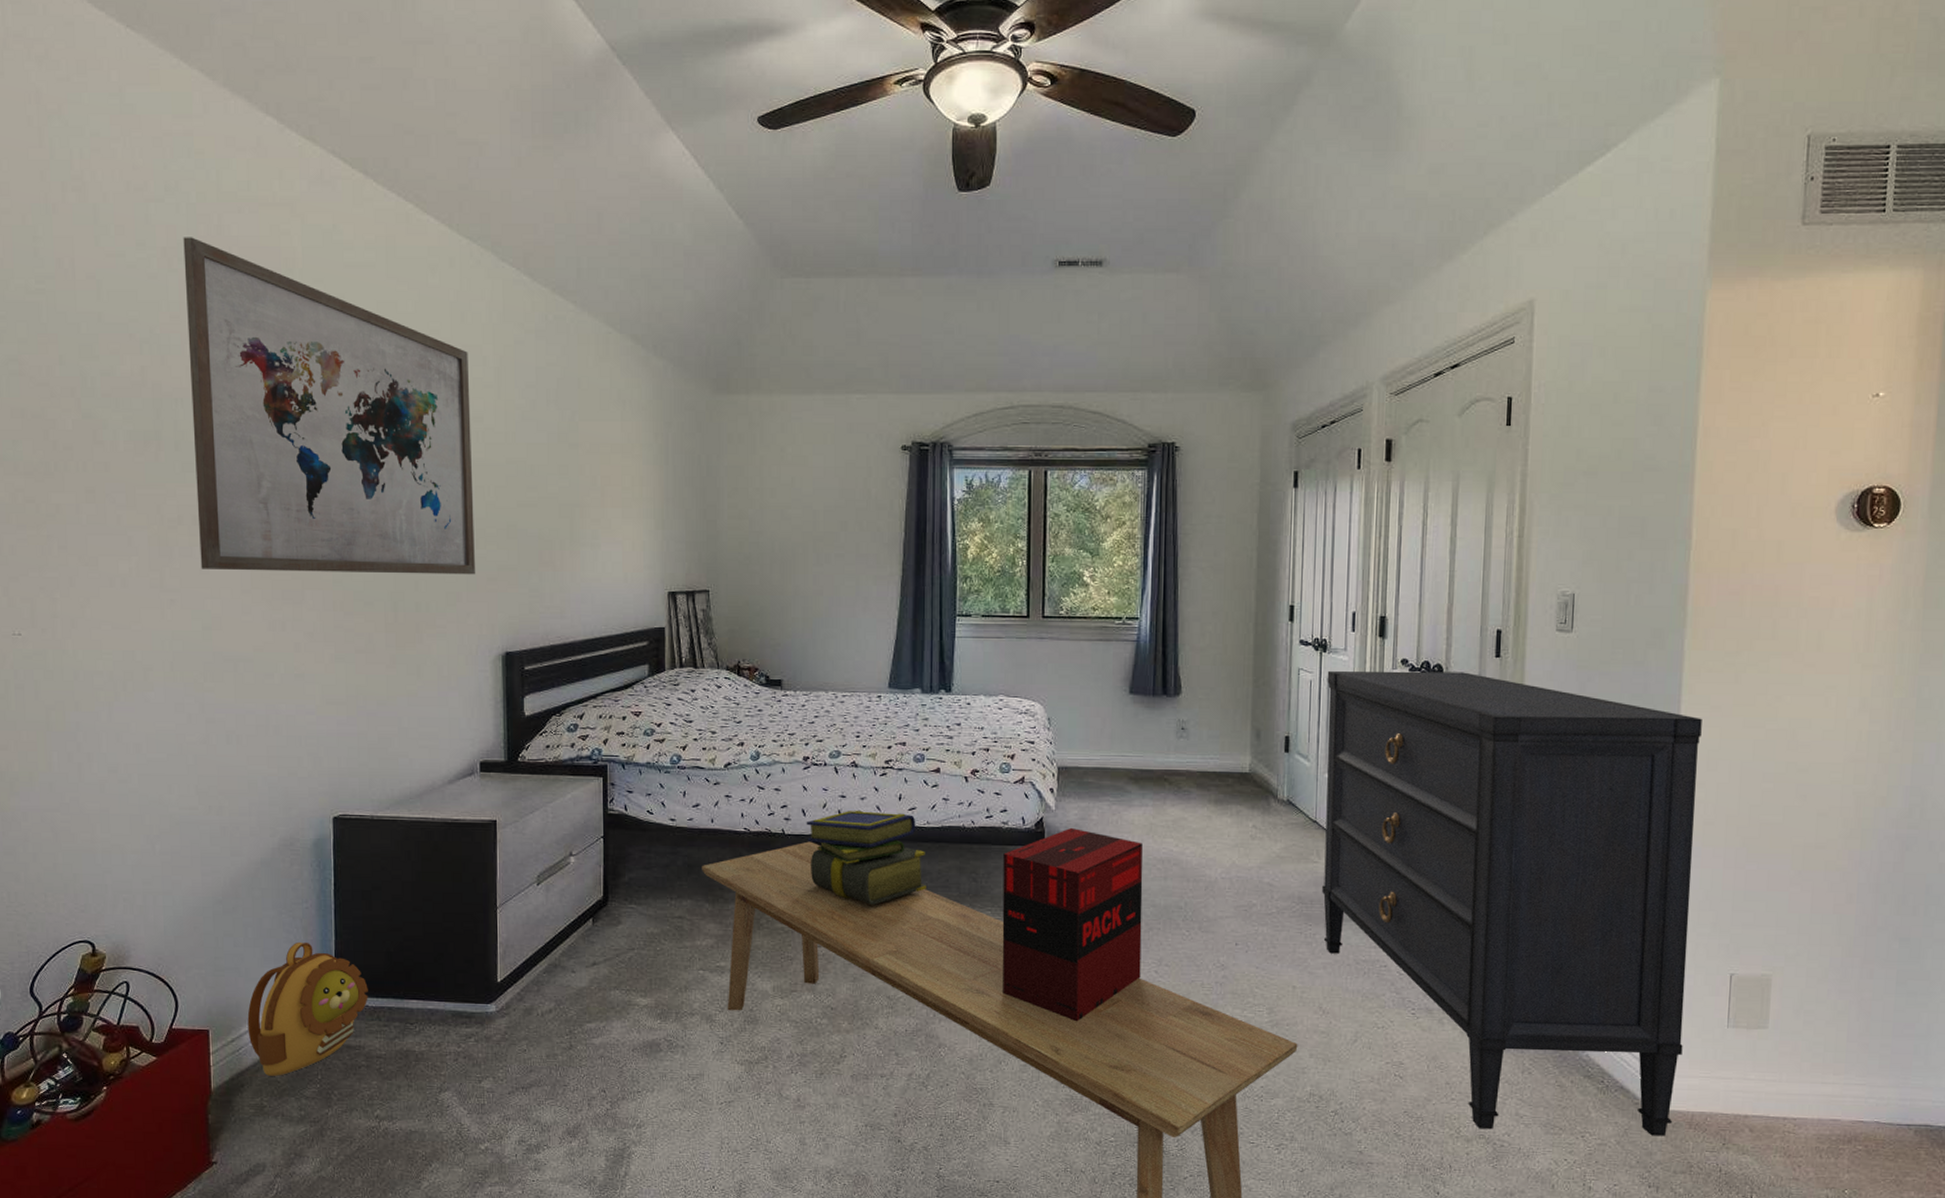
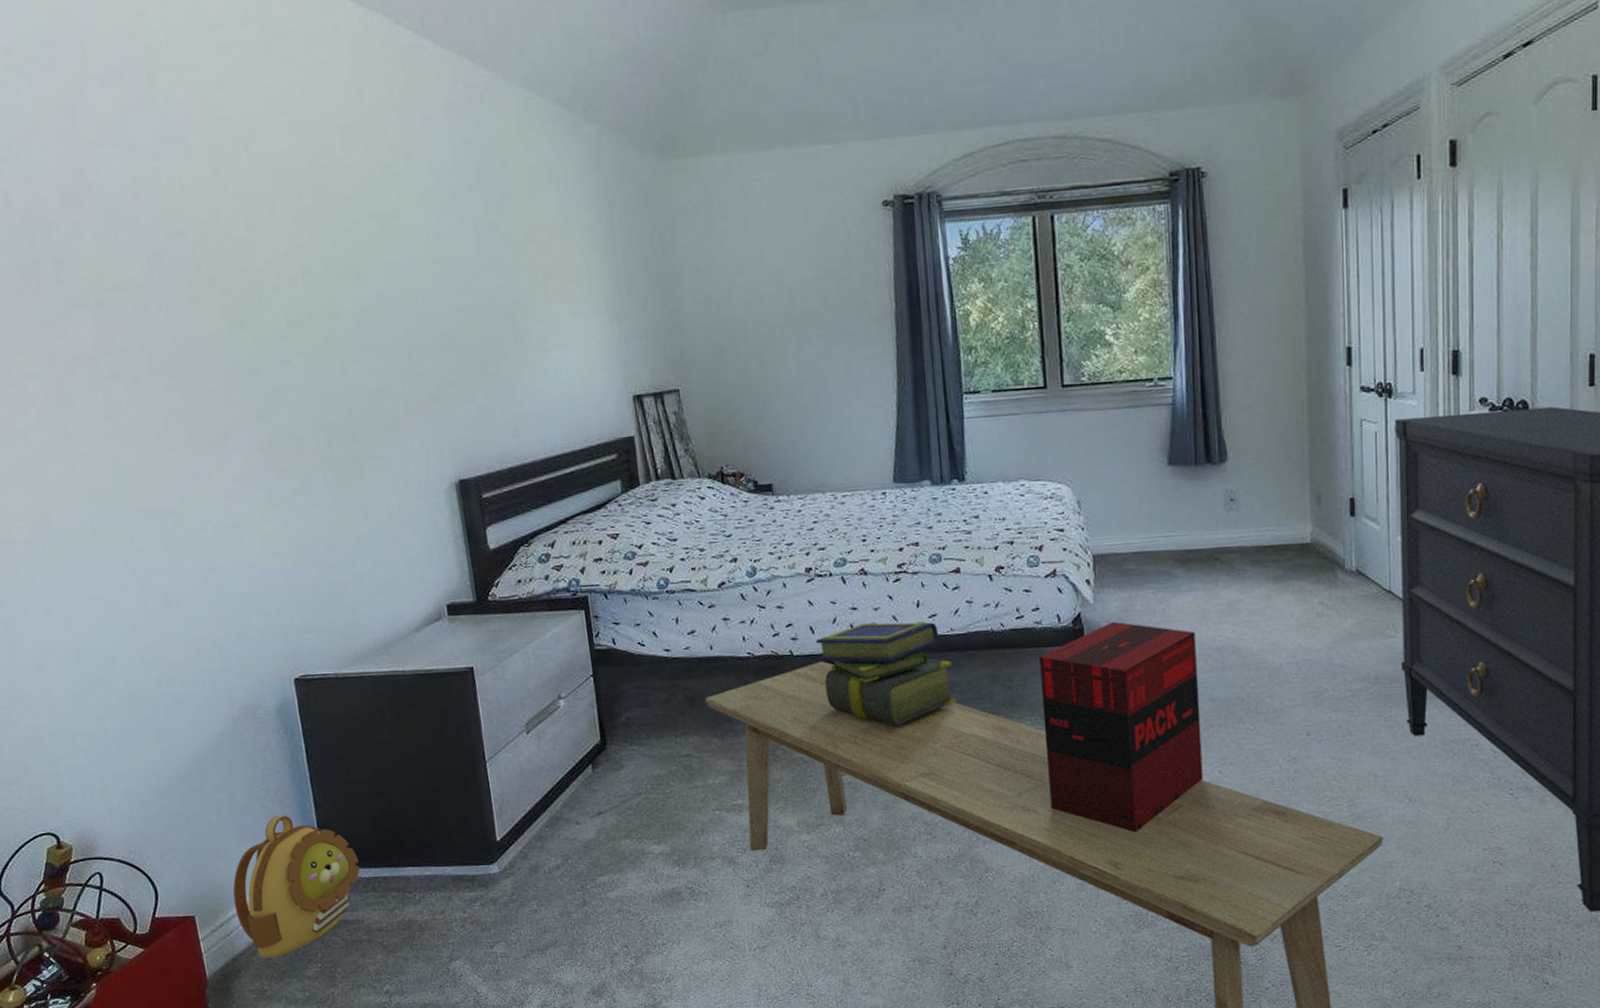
wall art: present [183,237,475,575] -> none [26,30,414,417]

